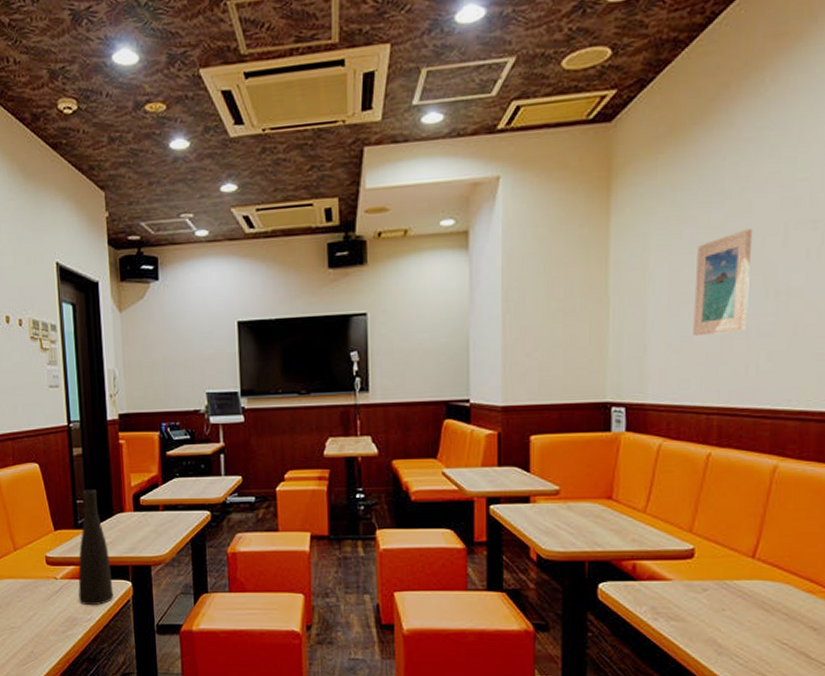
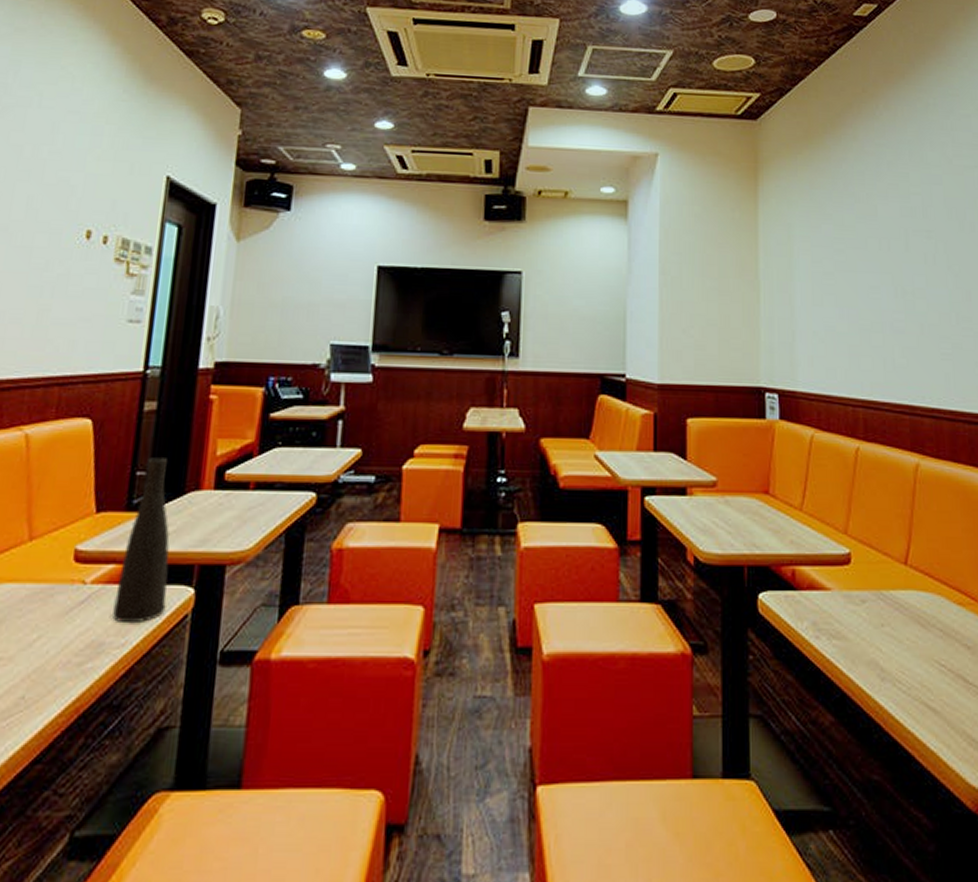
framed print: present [693,228,753,335] -> none [834,230,881,327]

